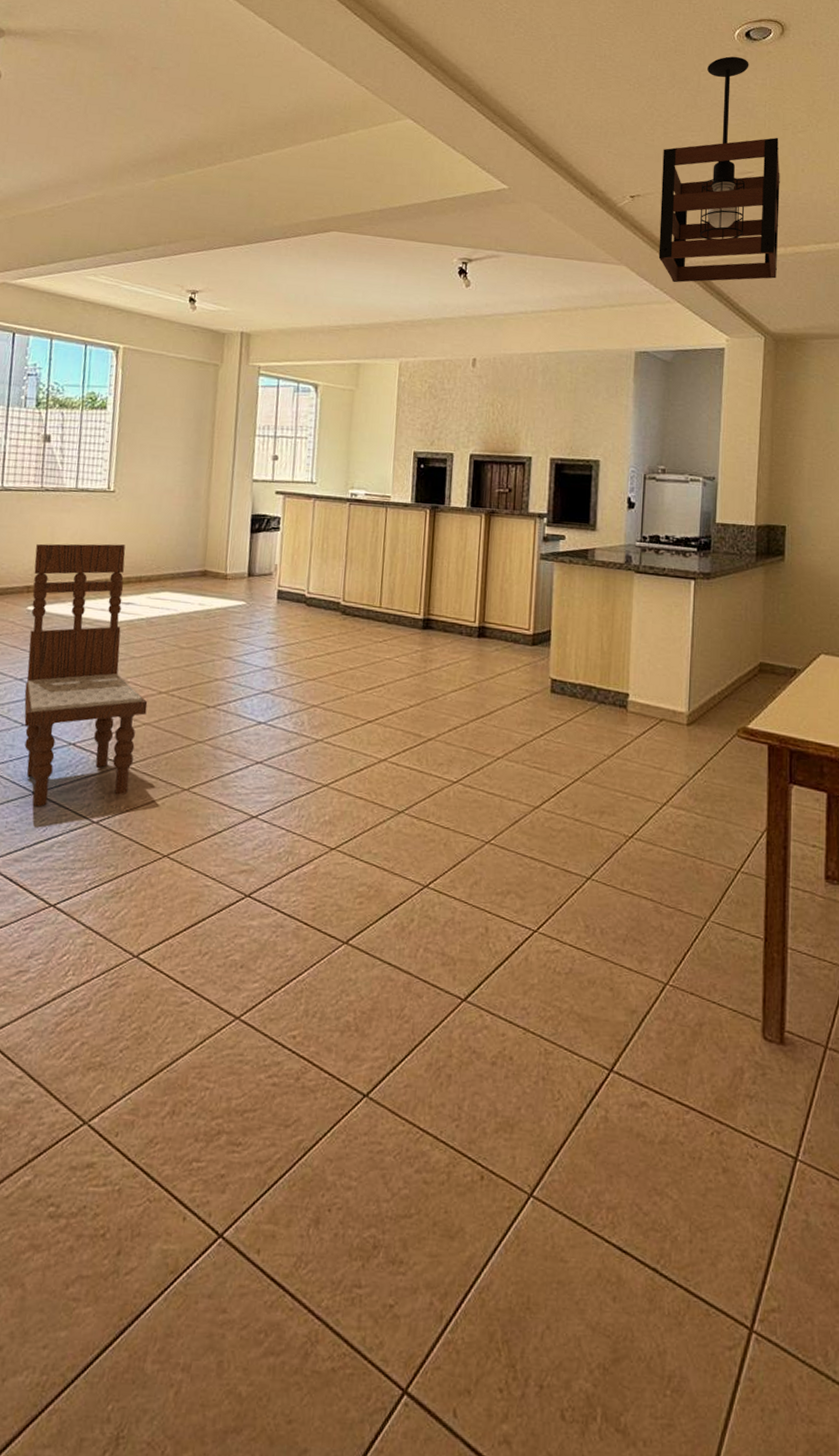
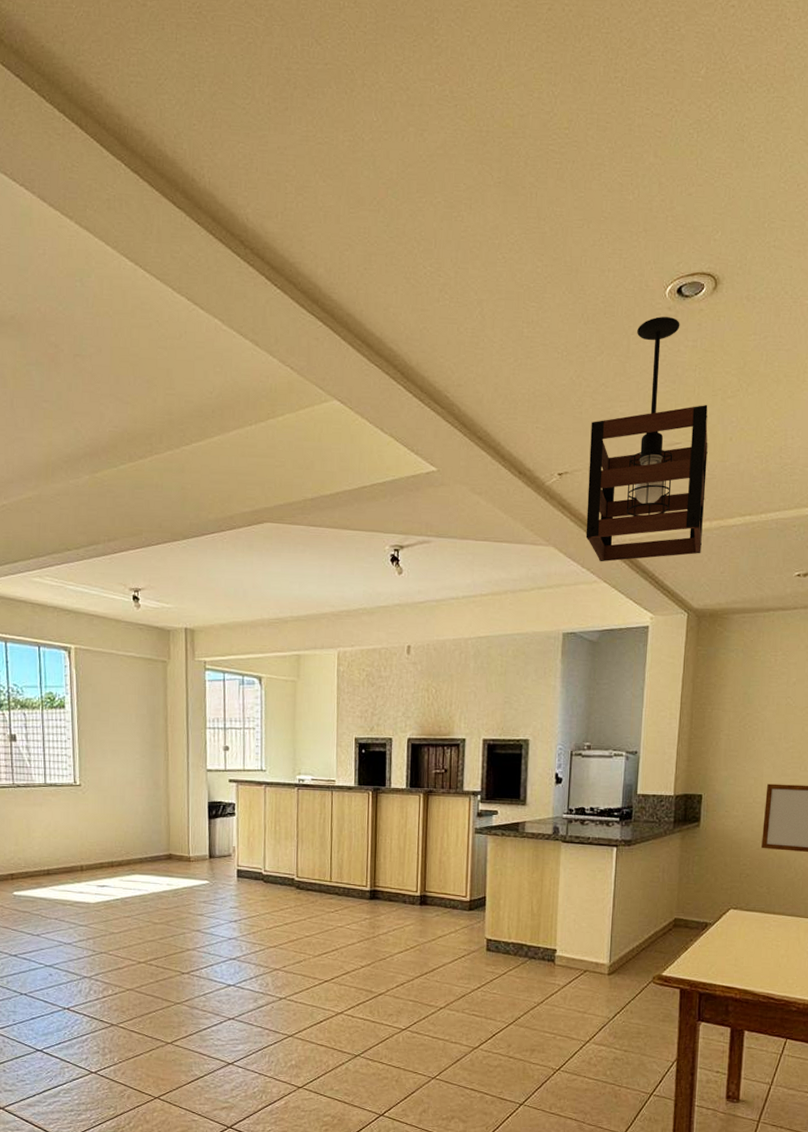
dining chair: present [24,543,148,807] -> none [14,833,129,1062]

